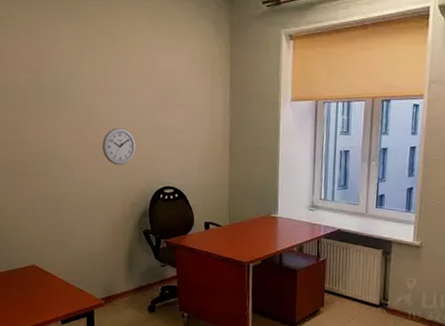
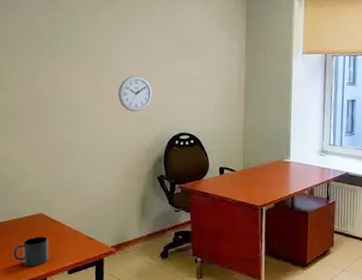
mug: none [10,287,44,316] -> present [13,236,49,267]

